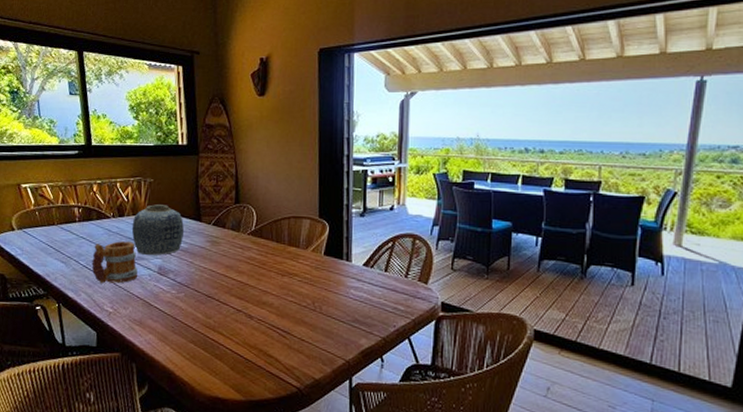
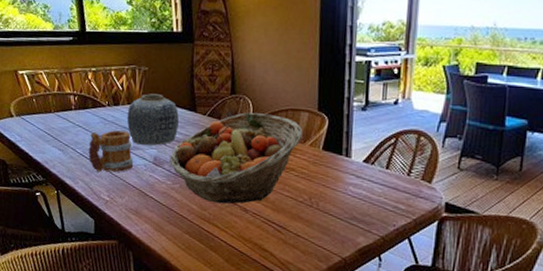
fruit basket: none [174,221,305,312] -> present [169,112,303,204]

